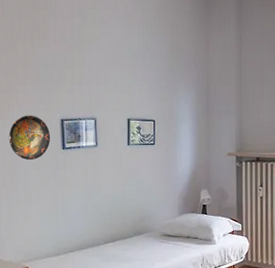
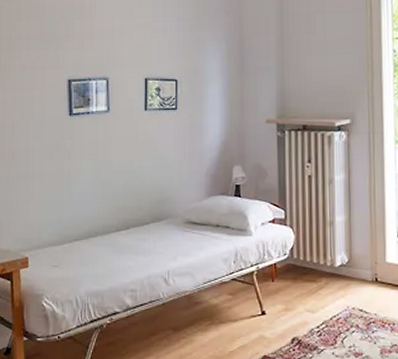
decorative plate: present [8,115,51,161] -> none [9,75,56,129]

